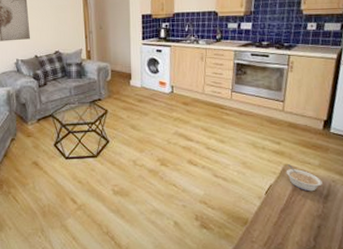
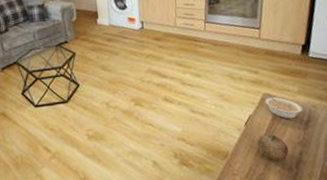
fruit: none [276,204,308,232] -> present [257,134,289,161]

